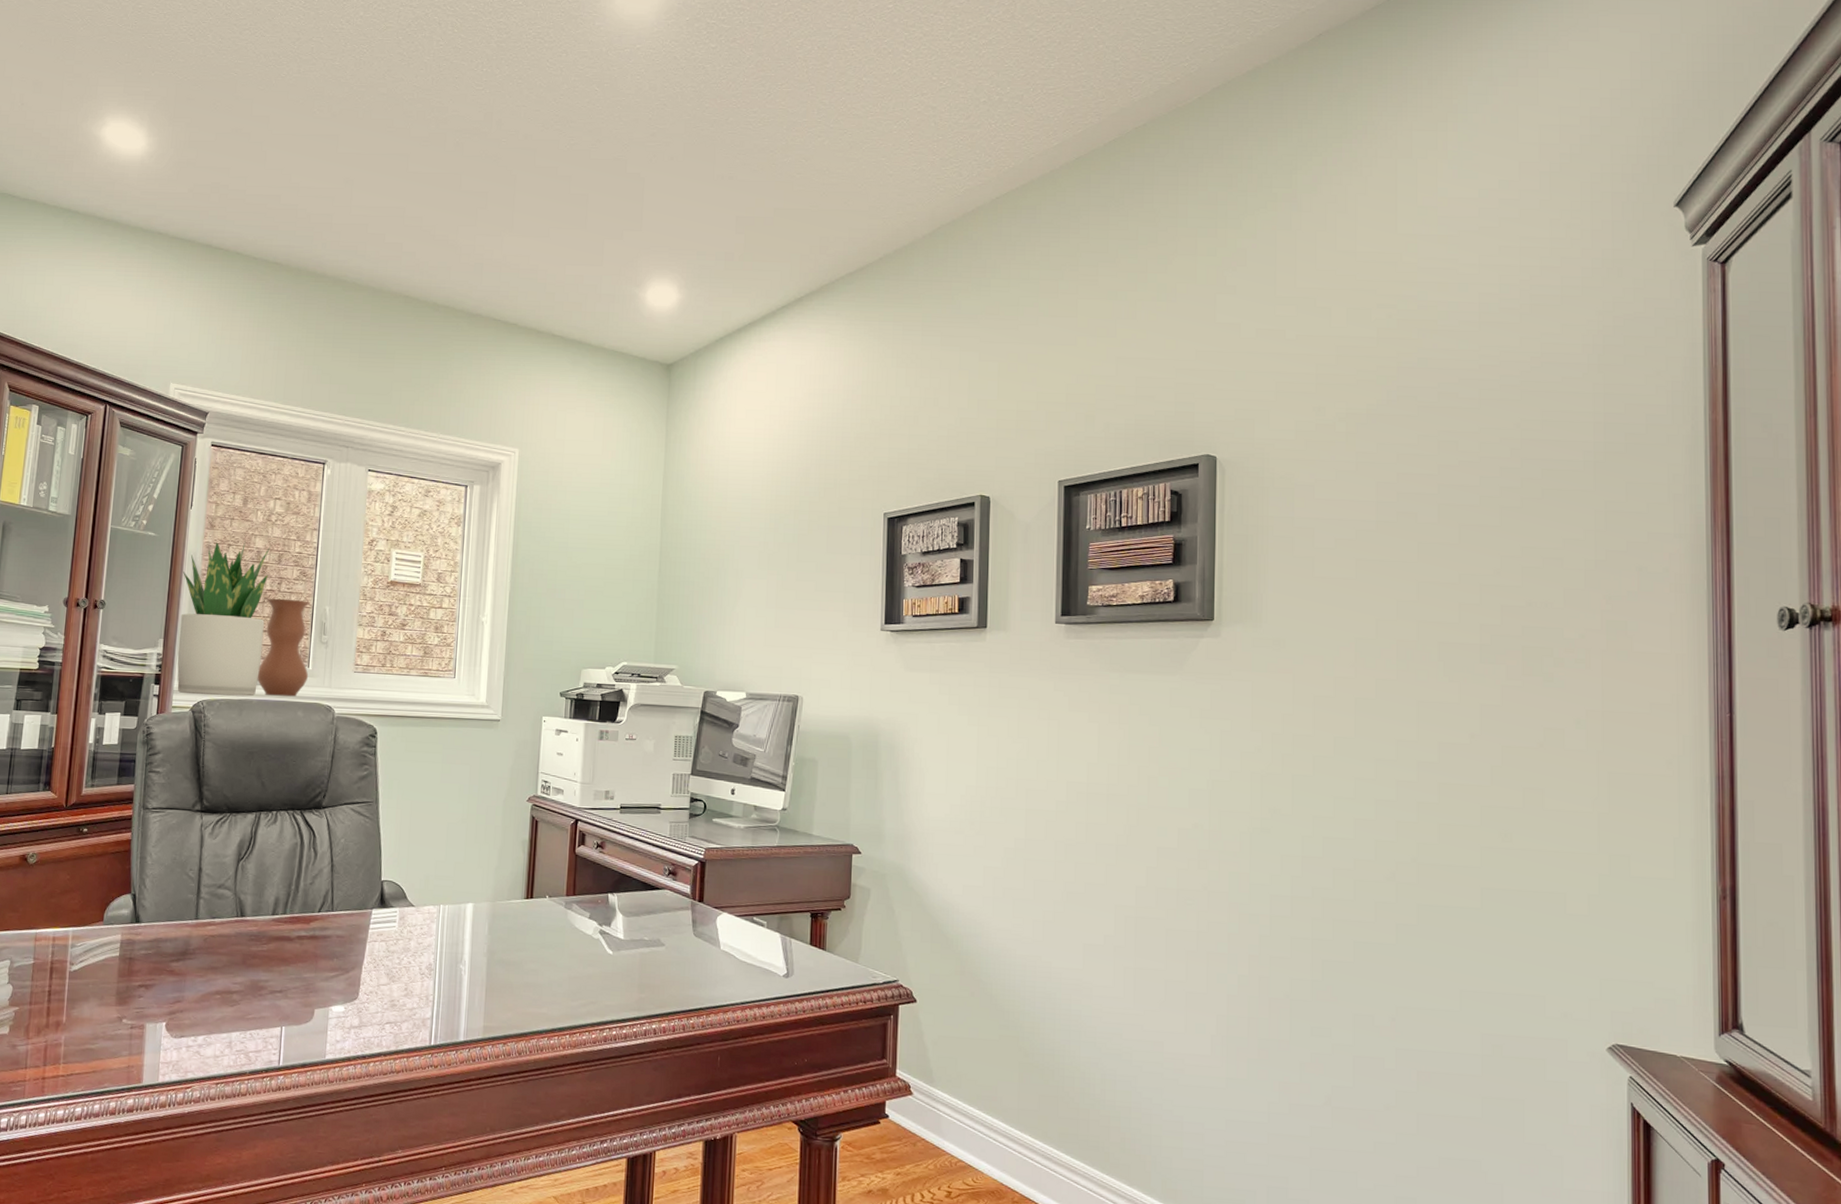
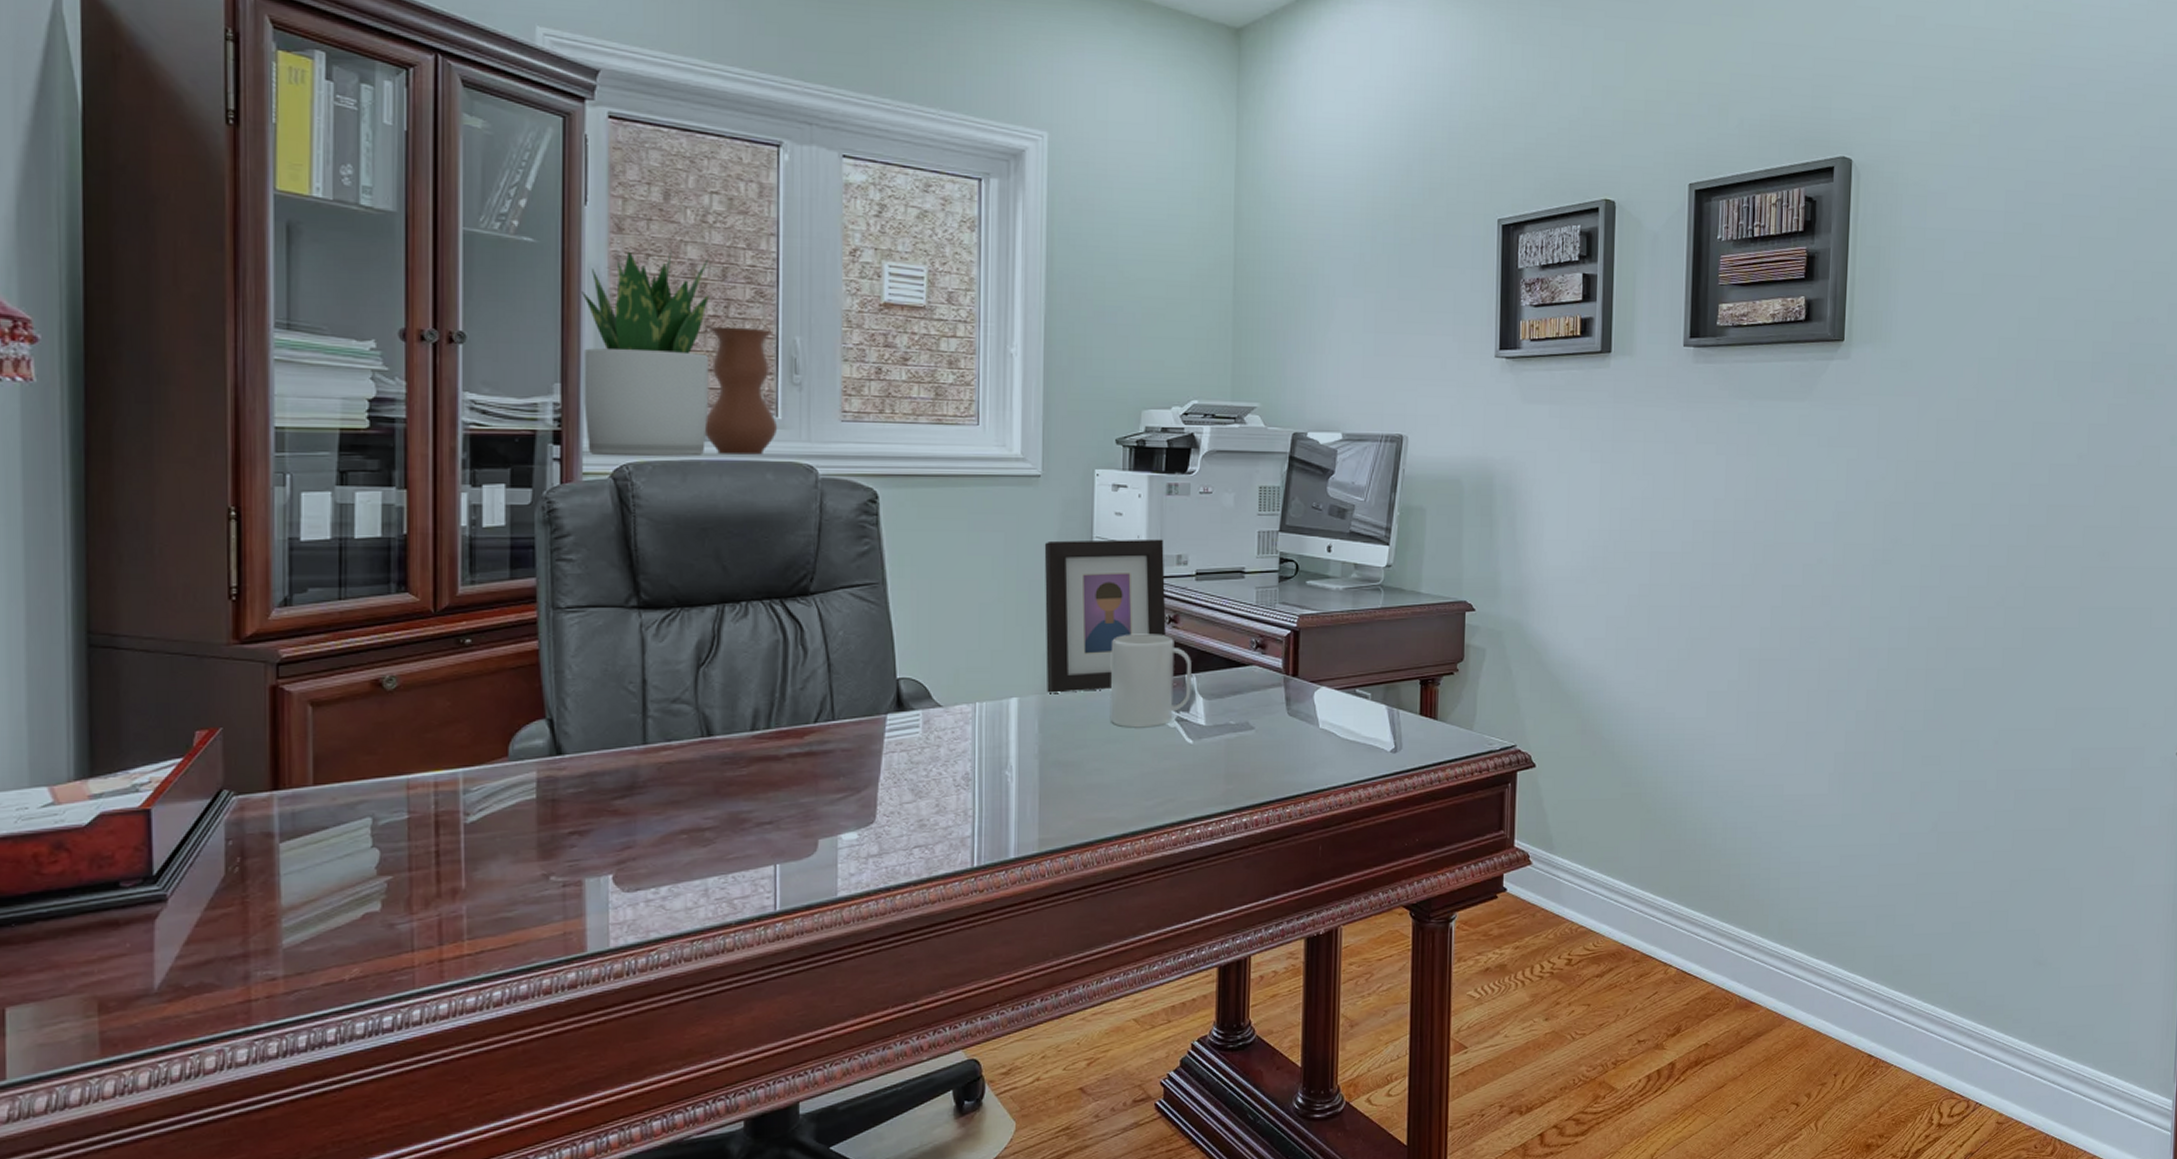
picture frame: none [496,774,595,902] -> present [1044,539,1166,693]
mug: none [545,855,614,938] -> present [1109,634,1192,728]

